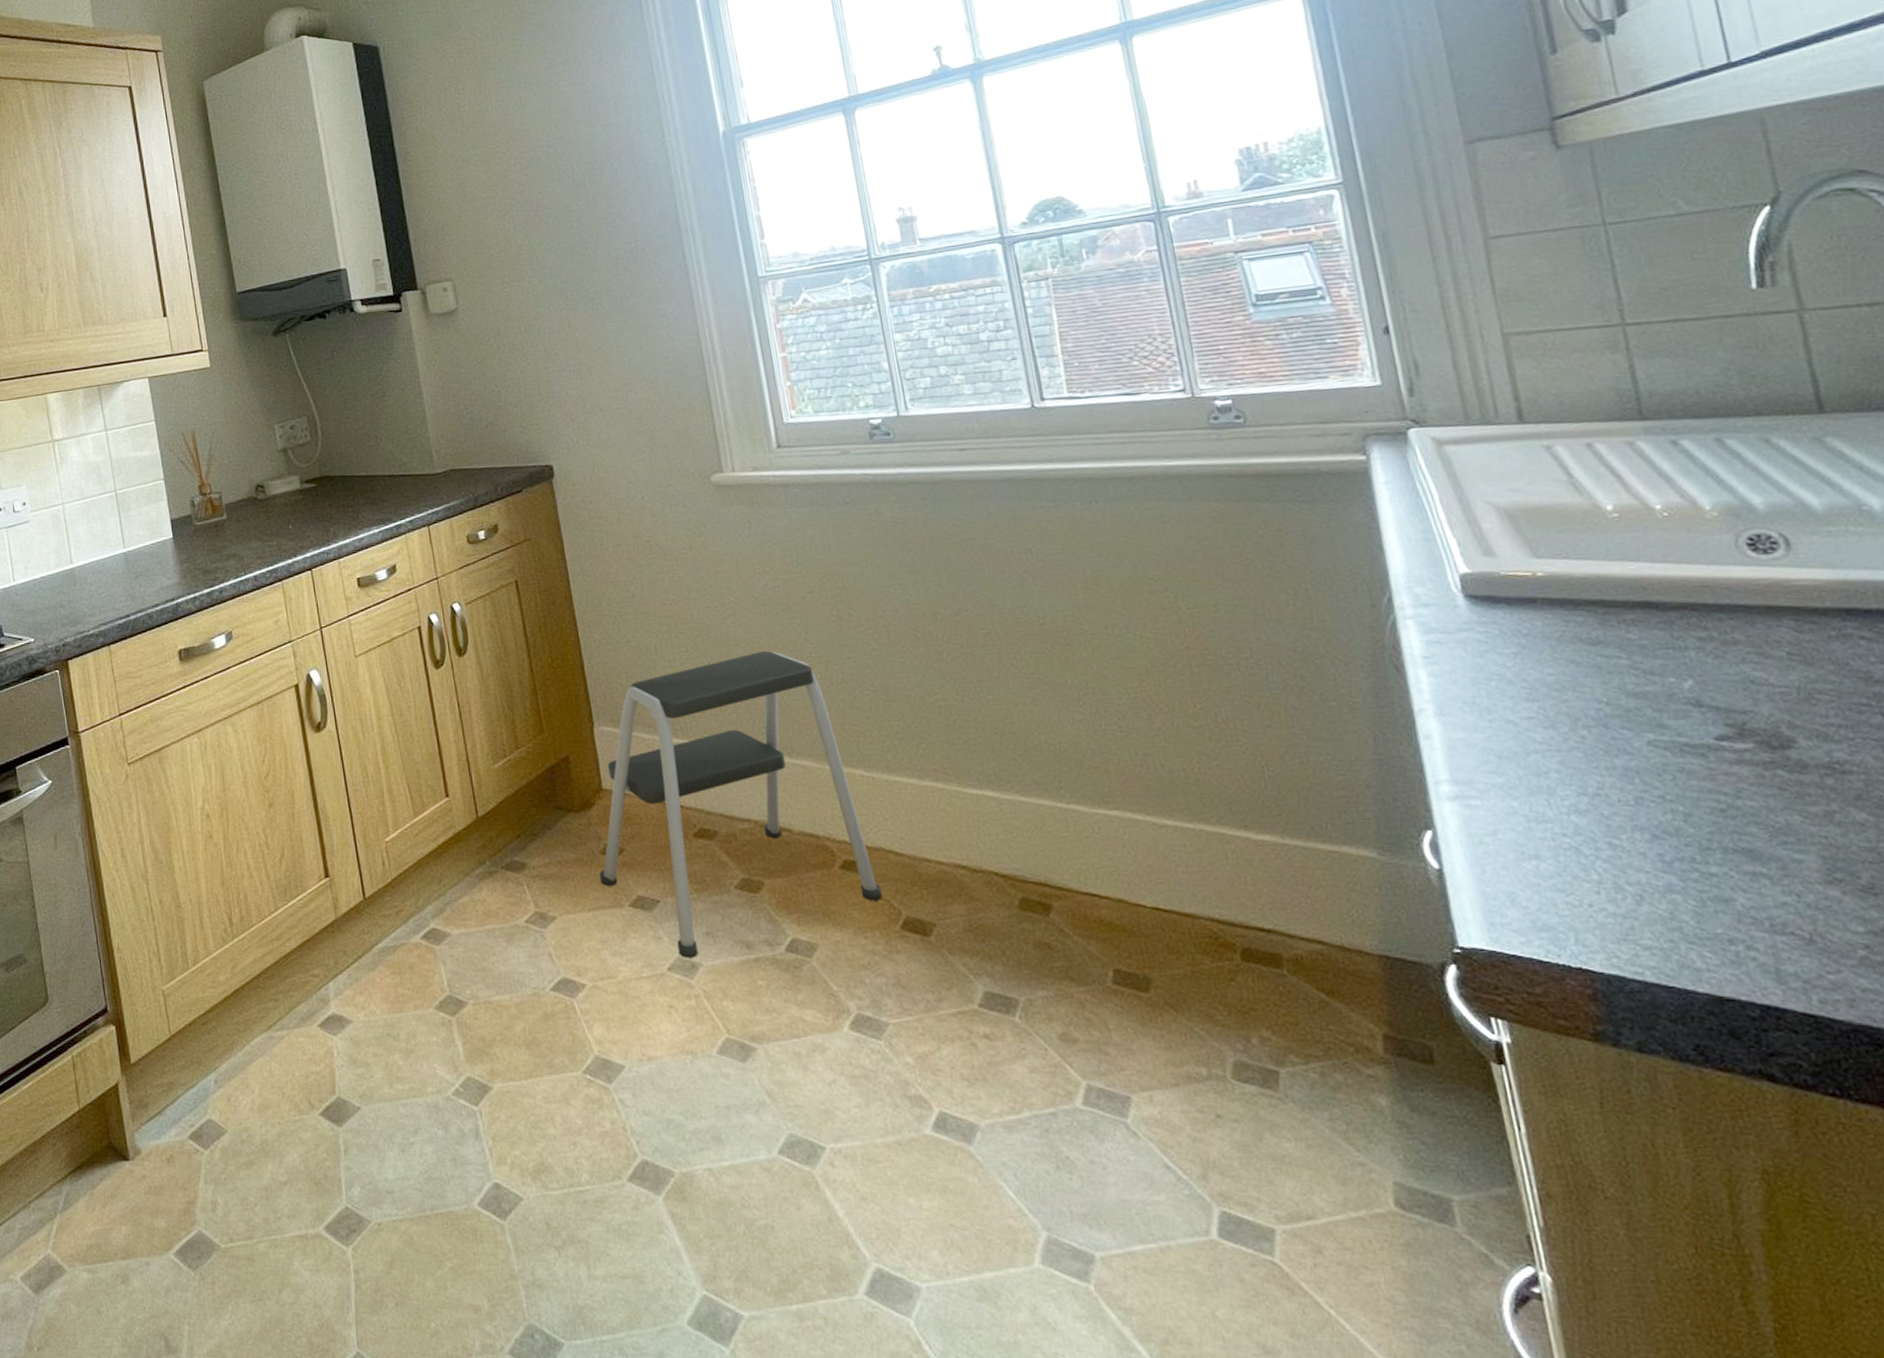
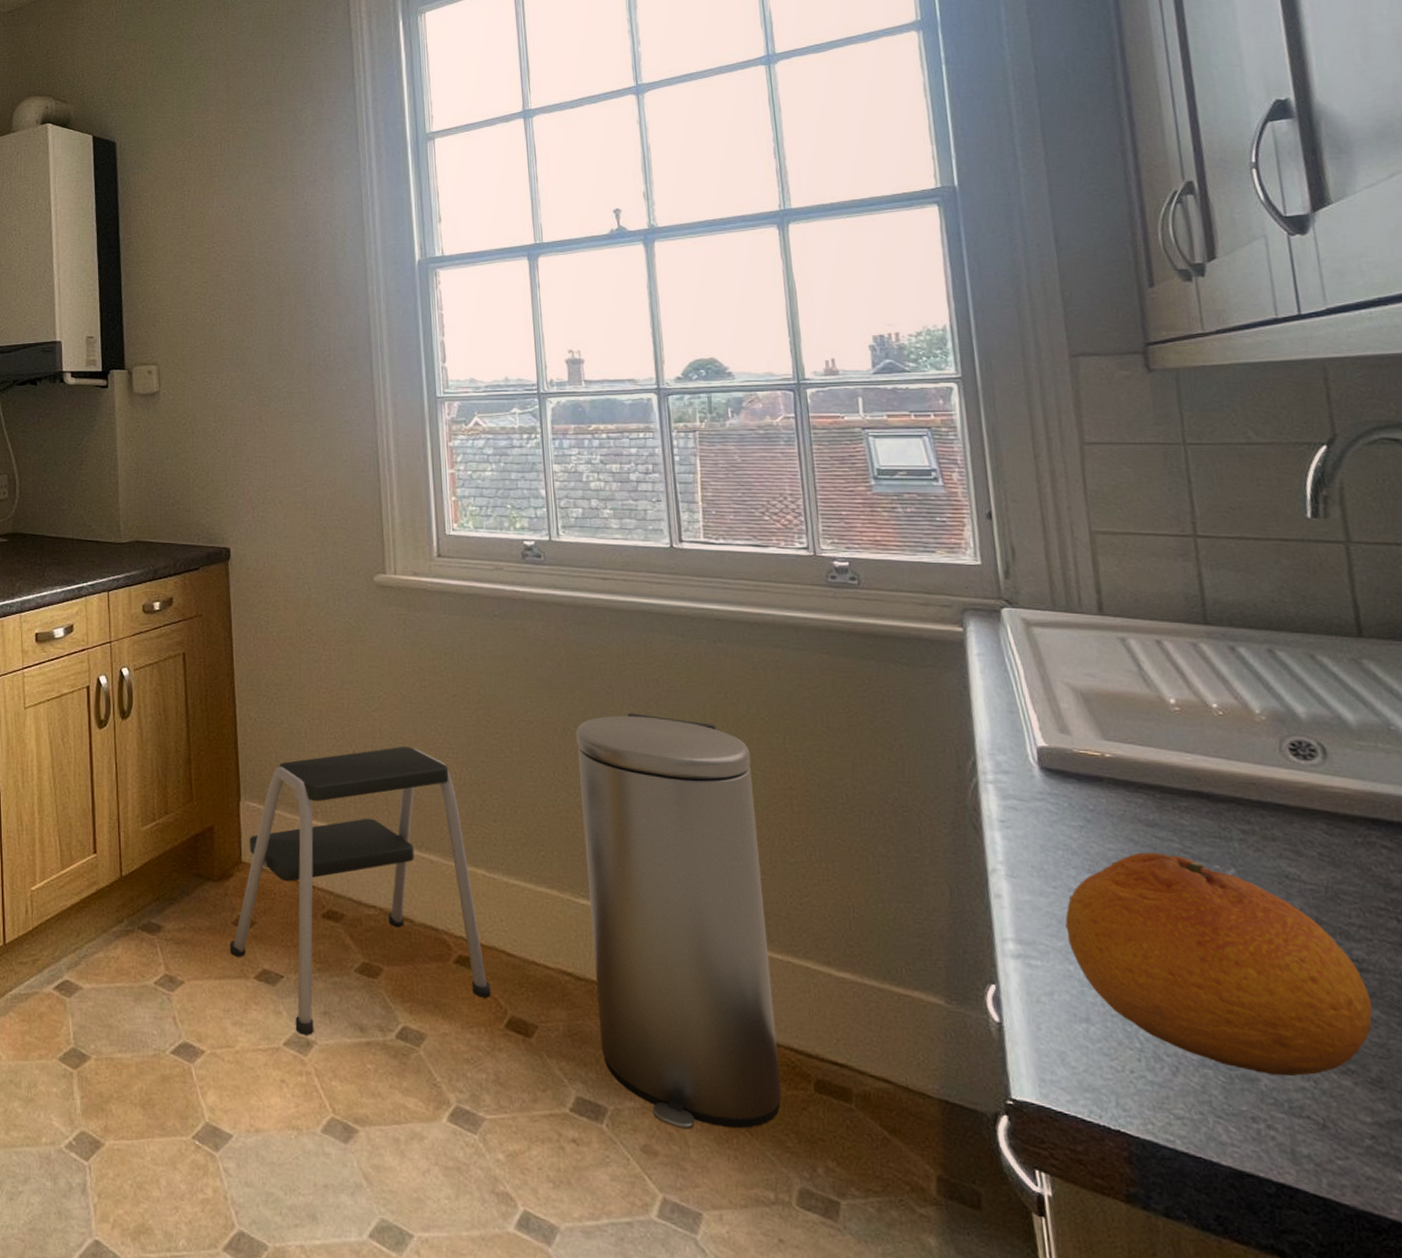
pedal bin: none [946,588,1206,1014] -> present [576,713,782,1130]
fruit: none [1504,672,1859,893] -> present [1065,852,1373,1076]

